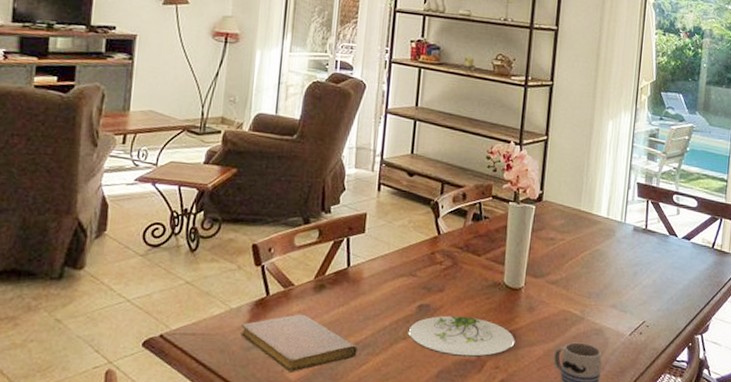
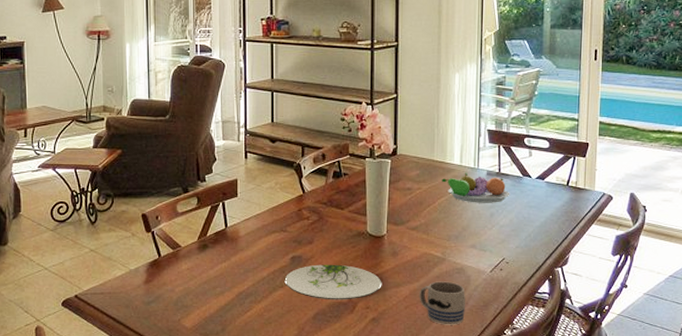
notebook: present [241,314,358,372] -> none [141,271,241,321]
fruit bowl: none [587,224,656,261] -> present [442,171,510,203]

